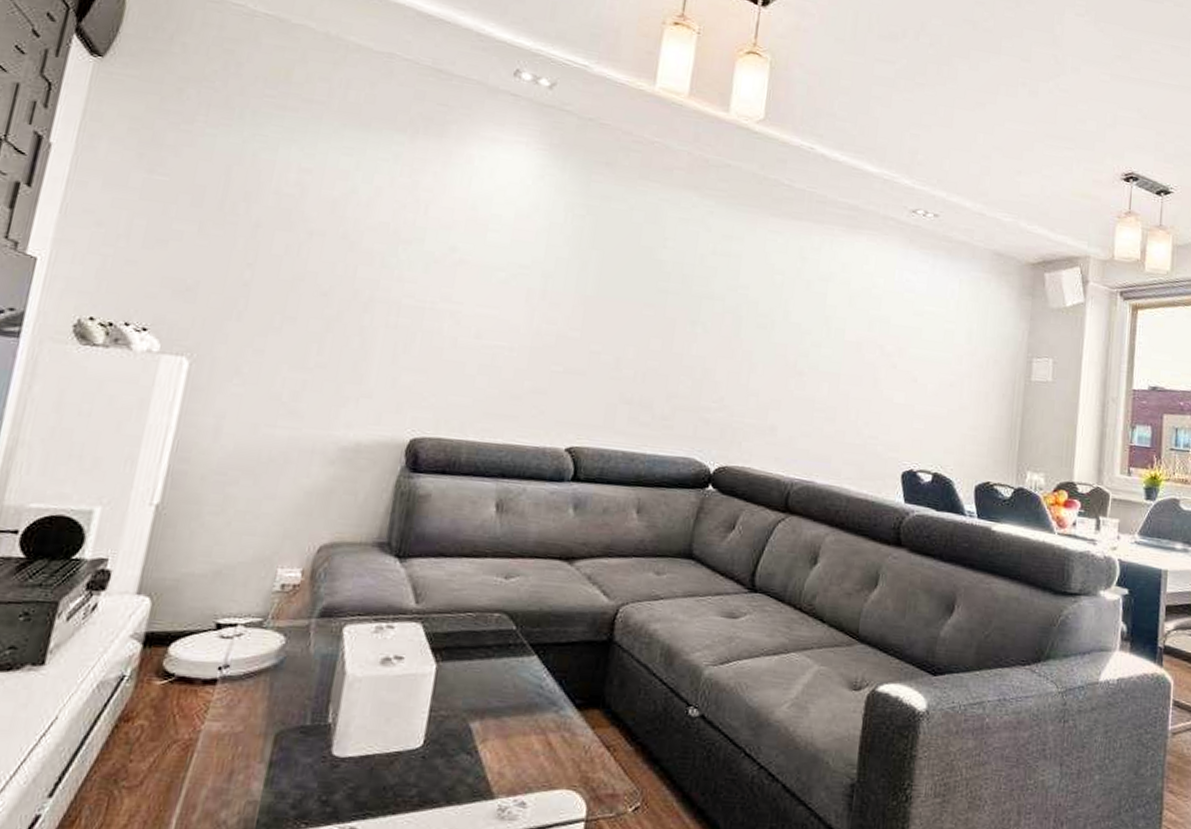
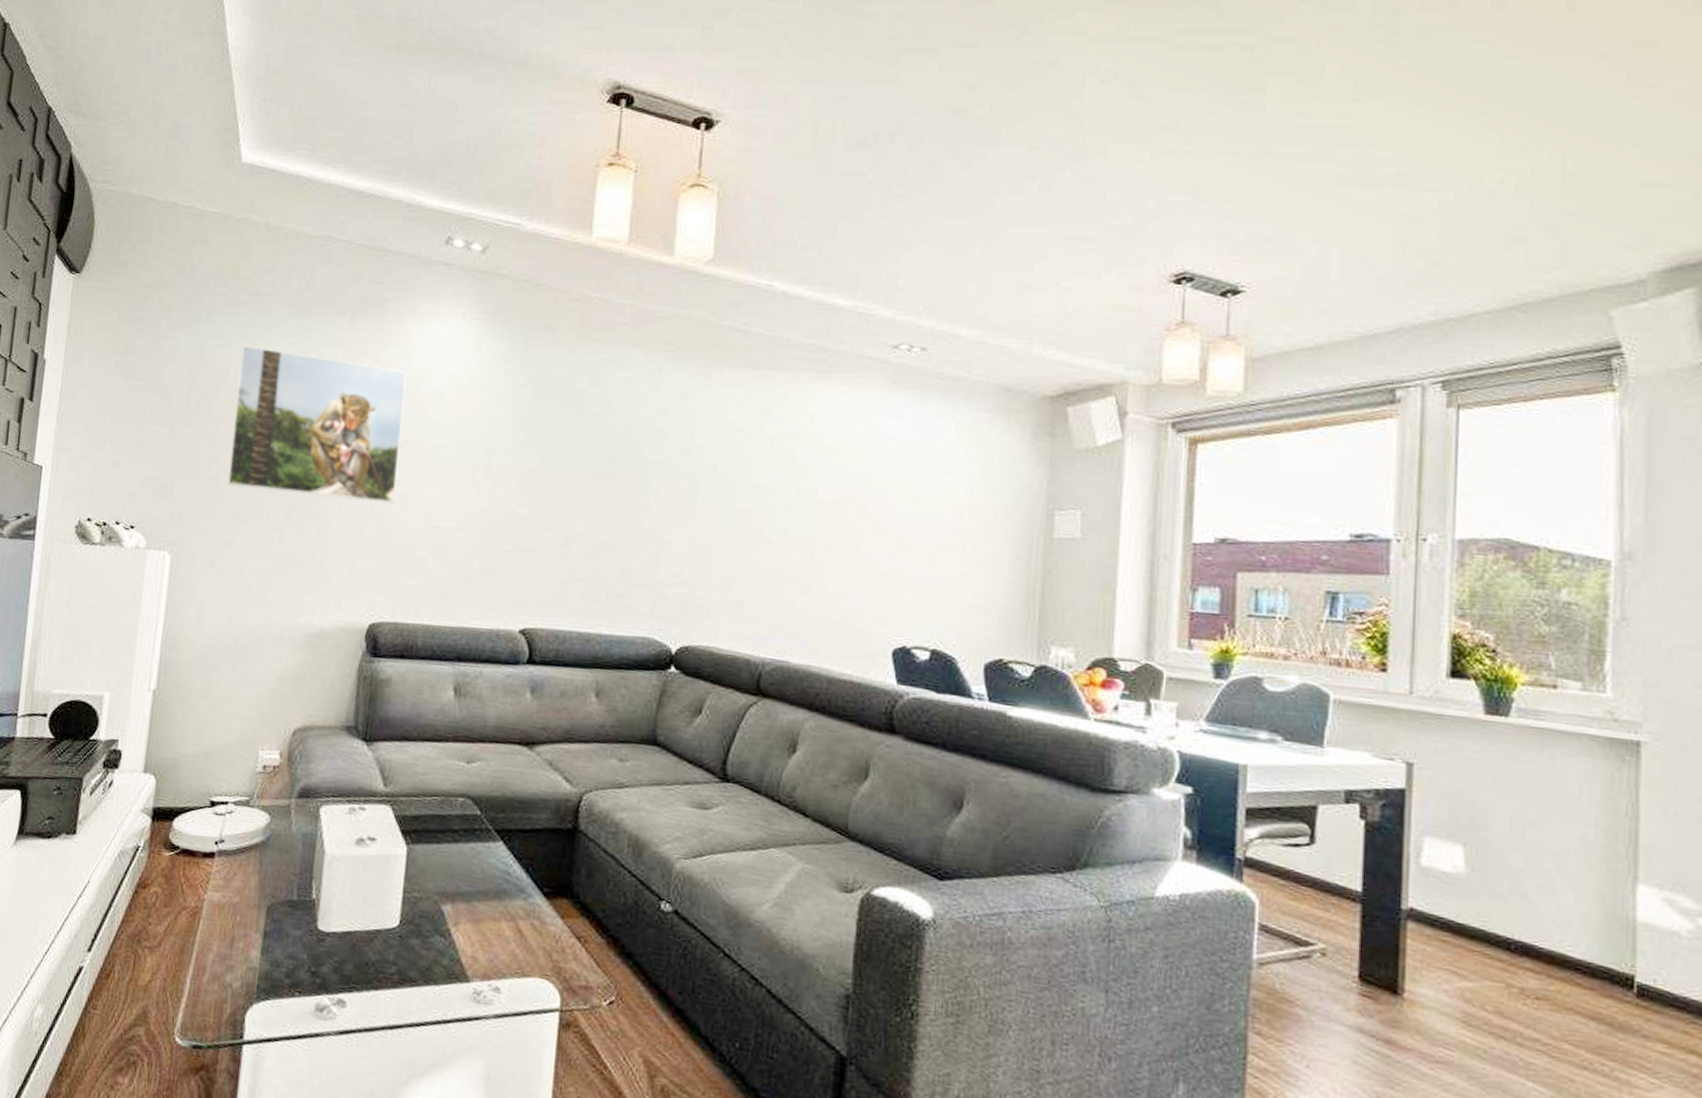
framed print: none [262,150,467,321] -> present [227,345,407,504]

